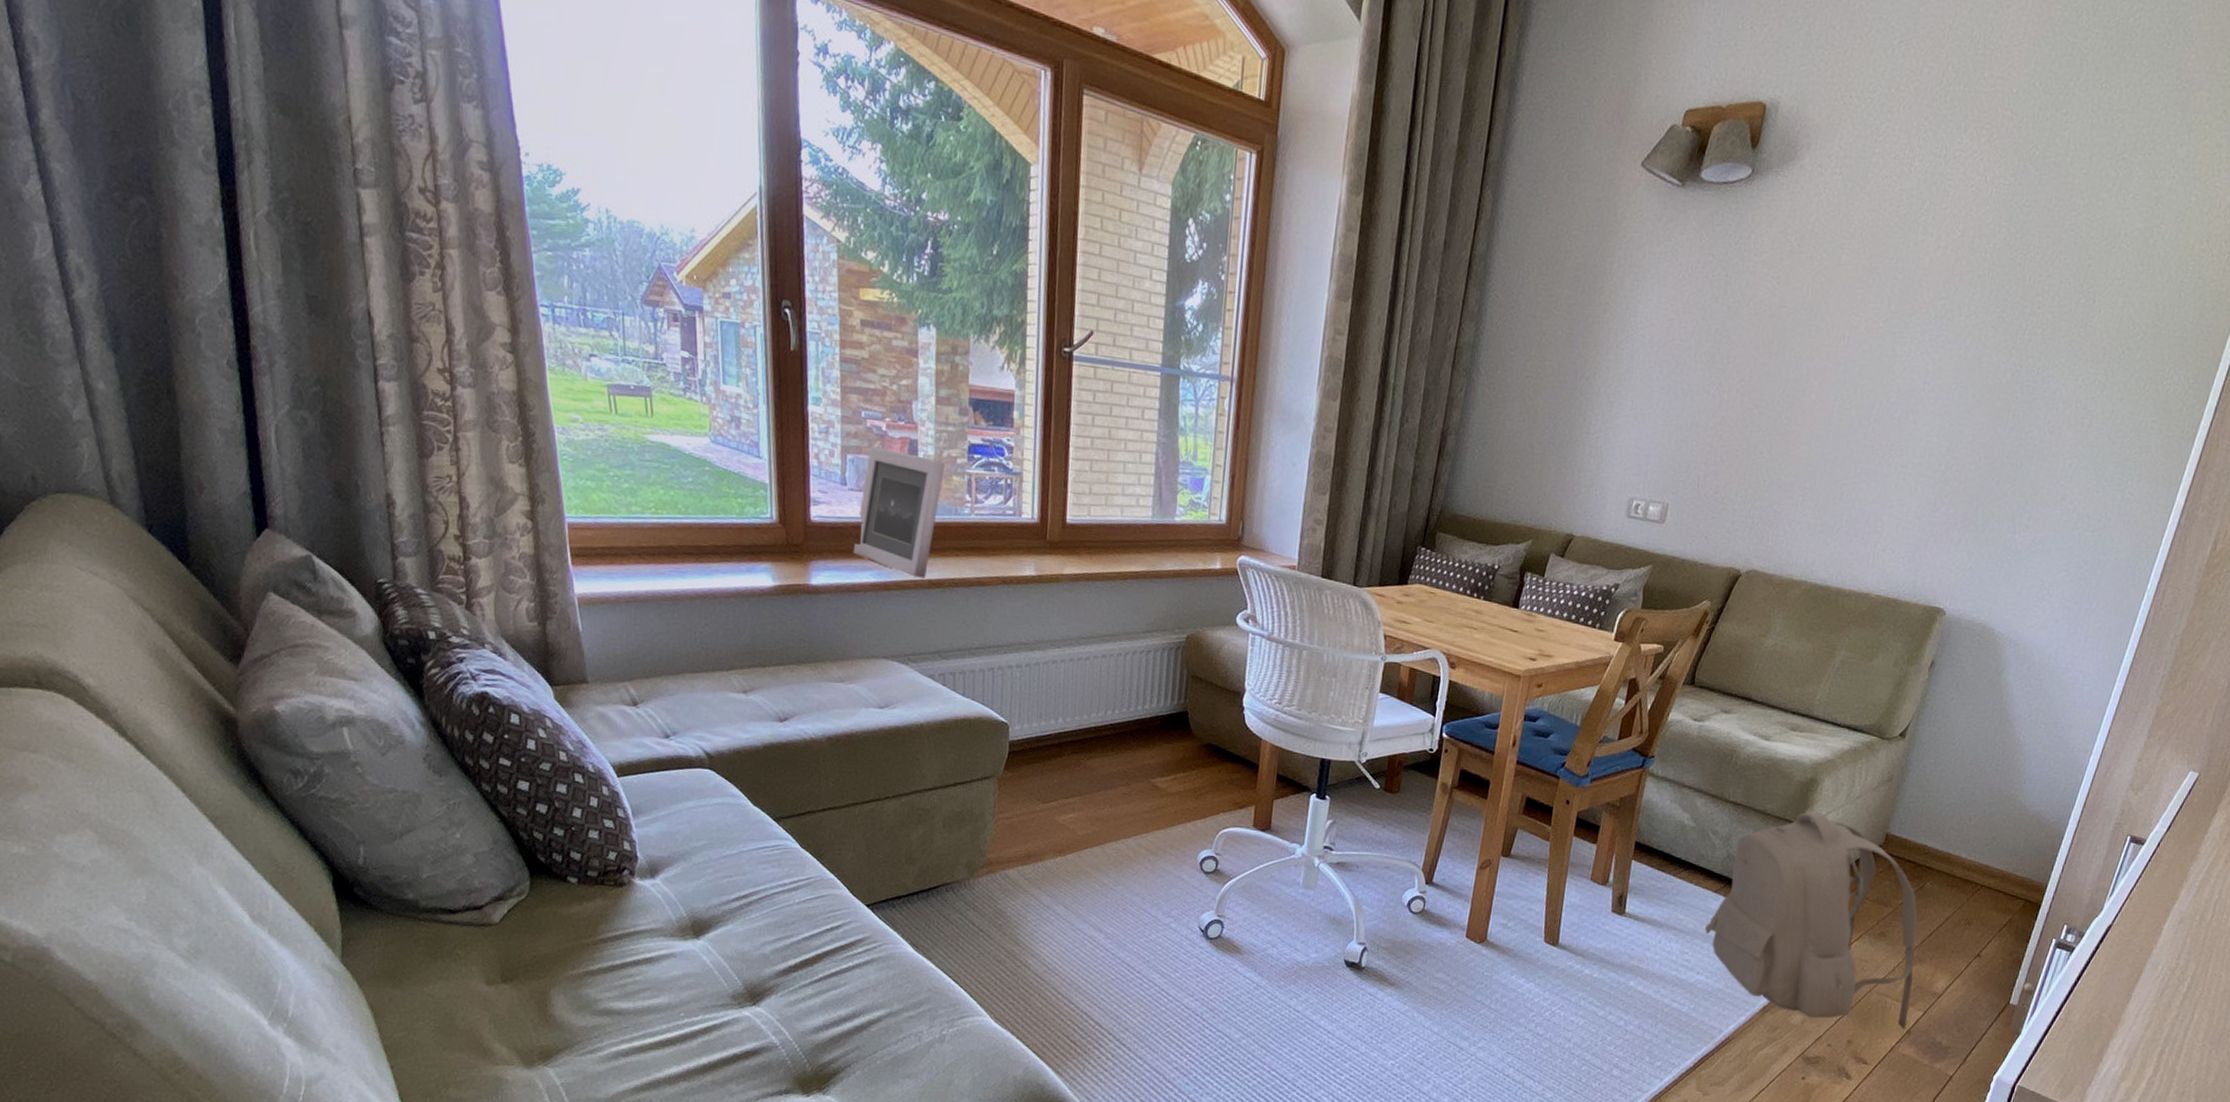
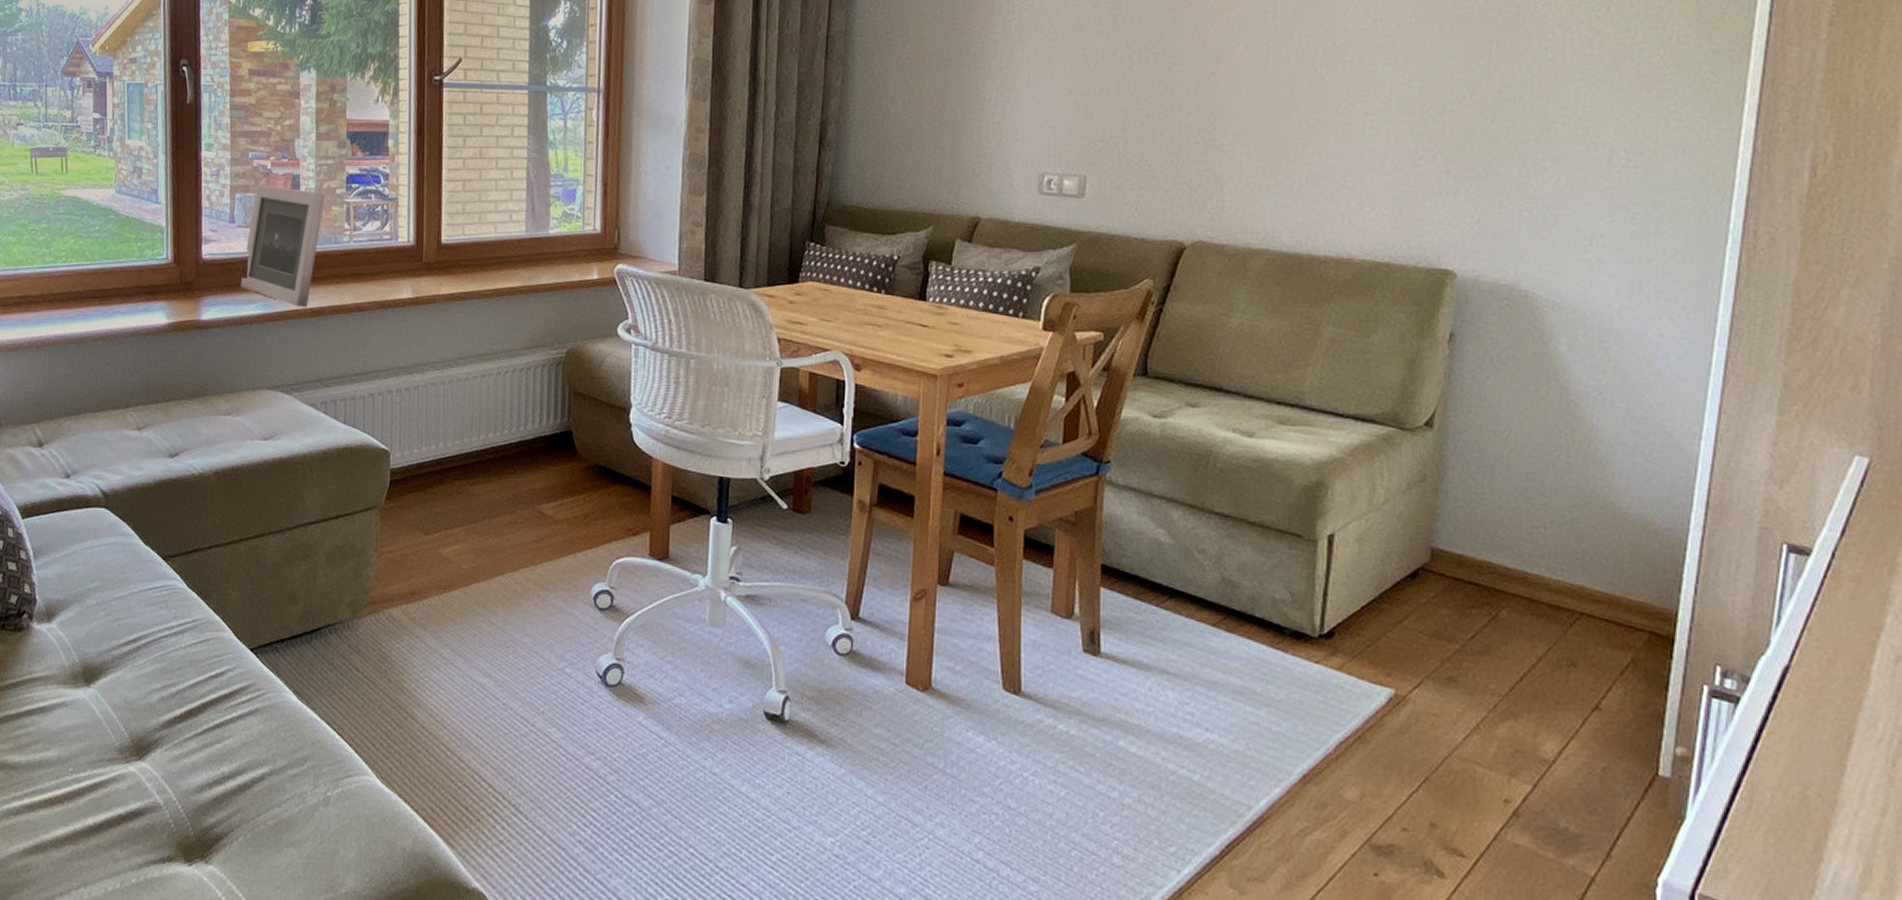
backpack: present [1704,811,1917,1030] -> none [1206,521,1511,810]

